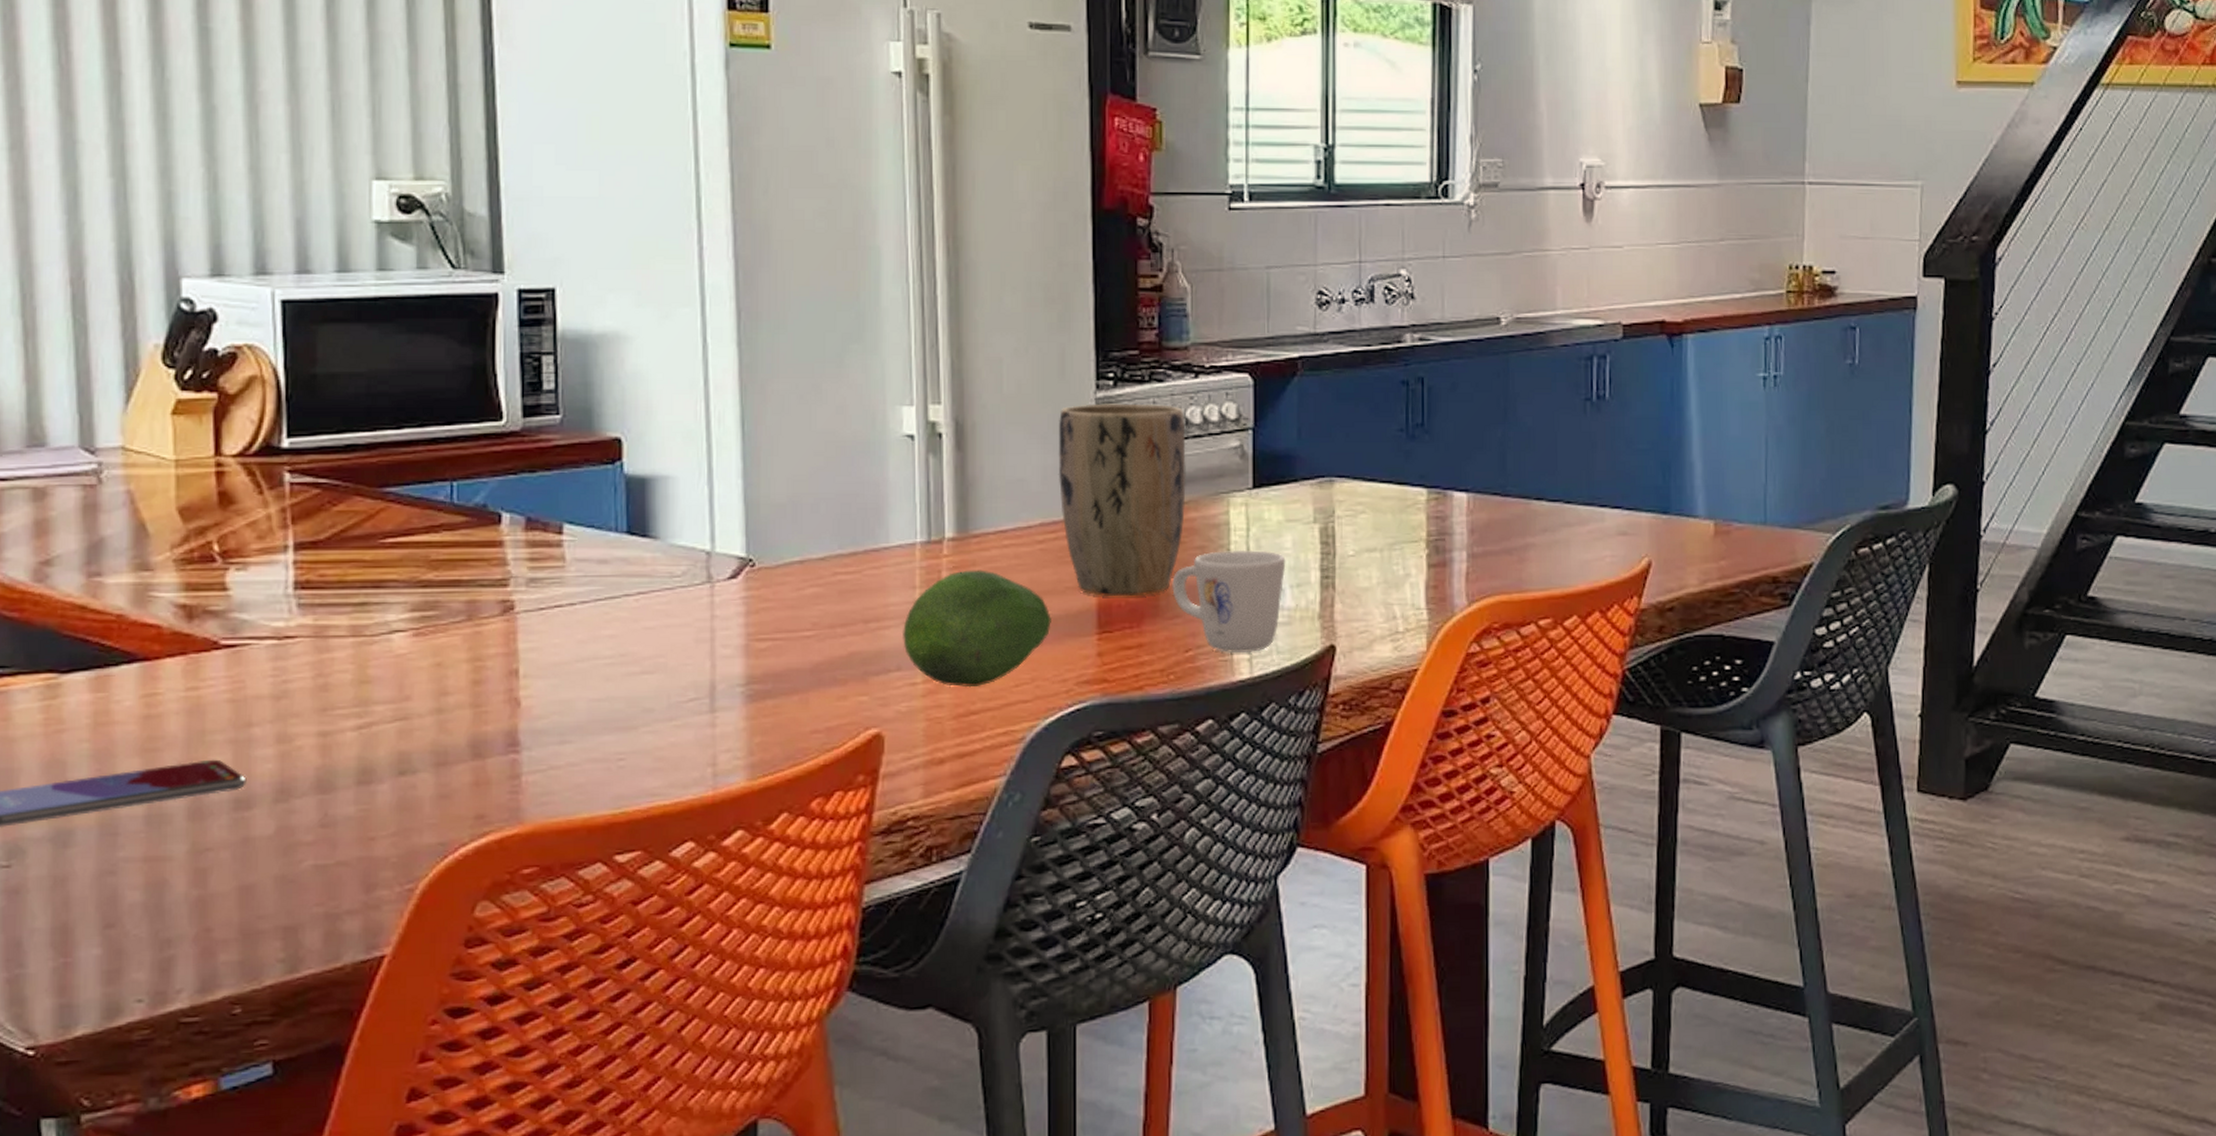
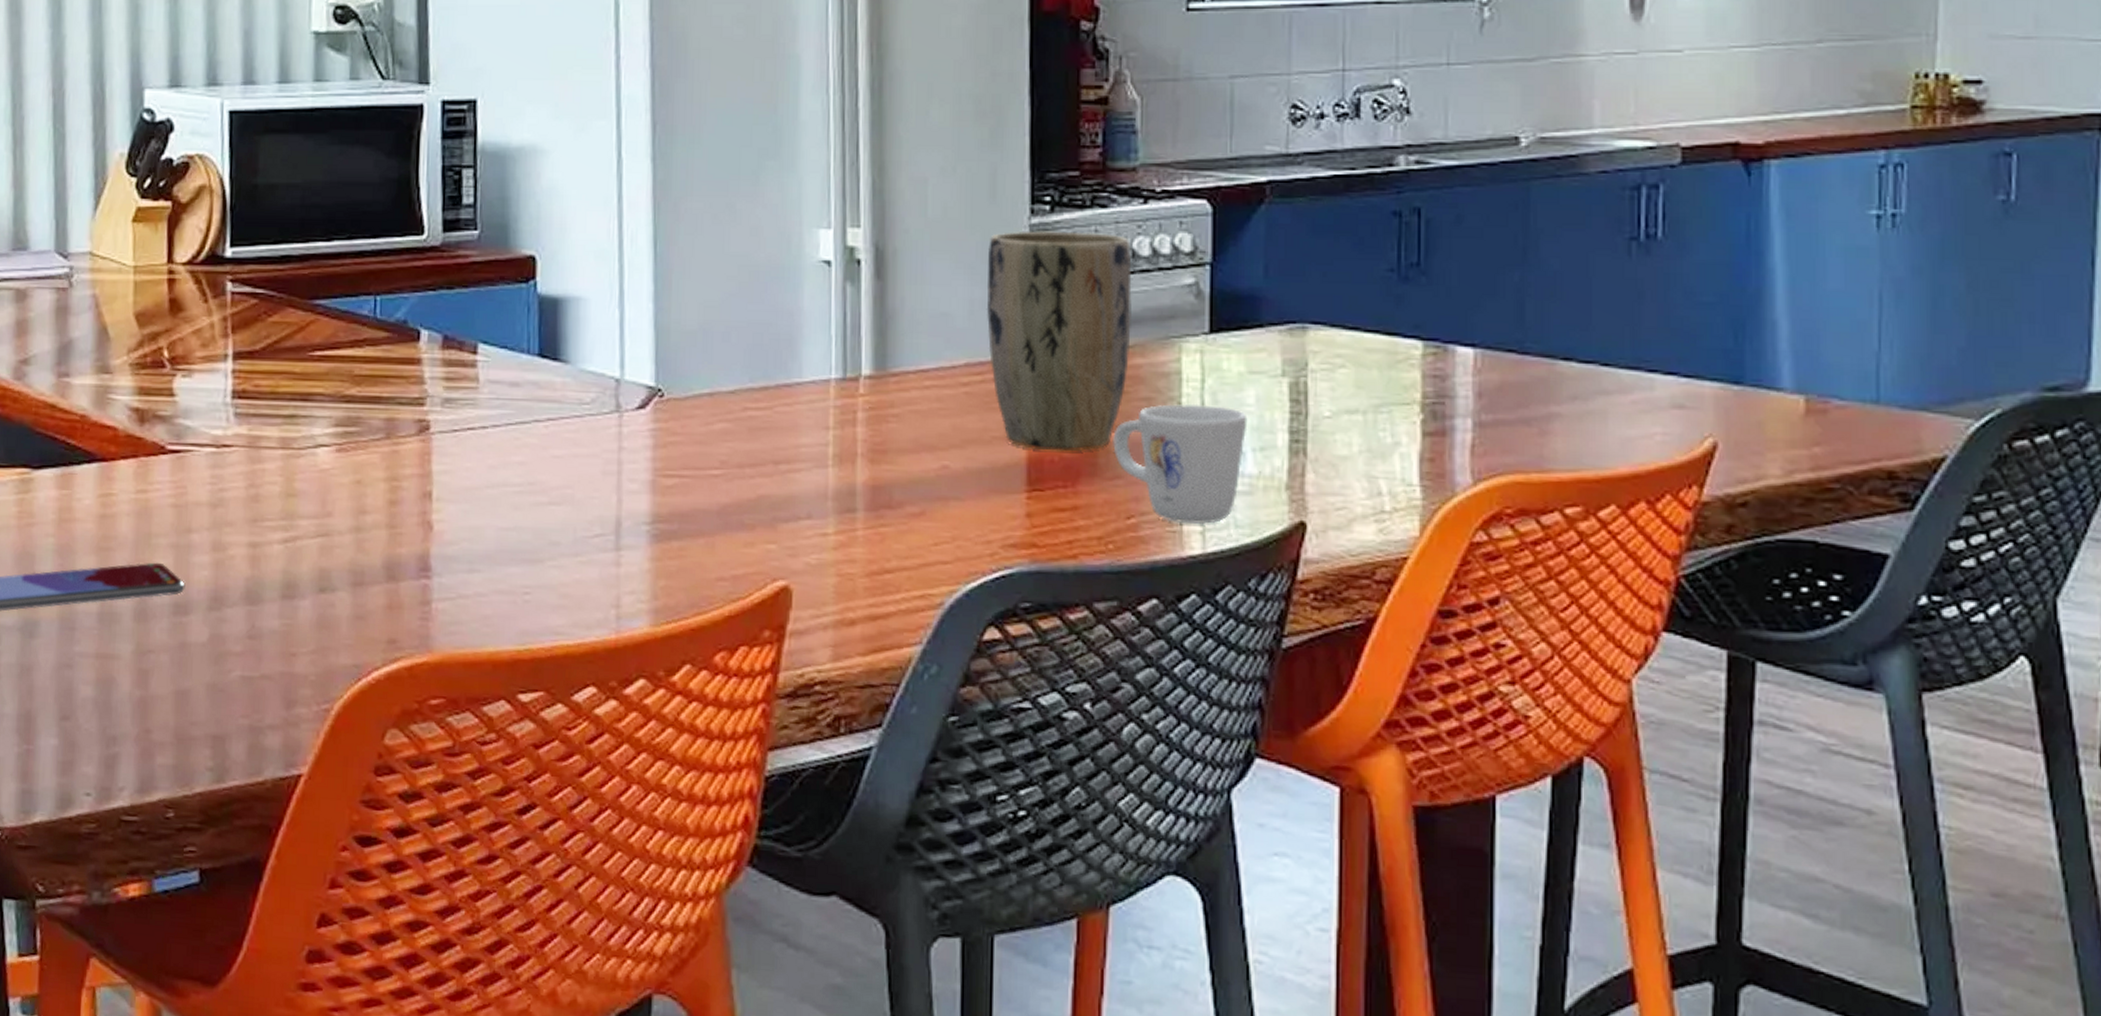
fruit: present [902,570,1051,688] -> none [813,412,975,543]

